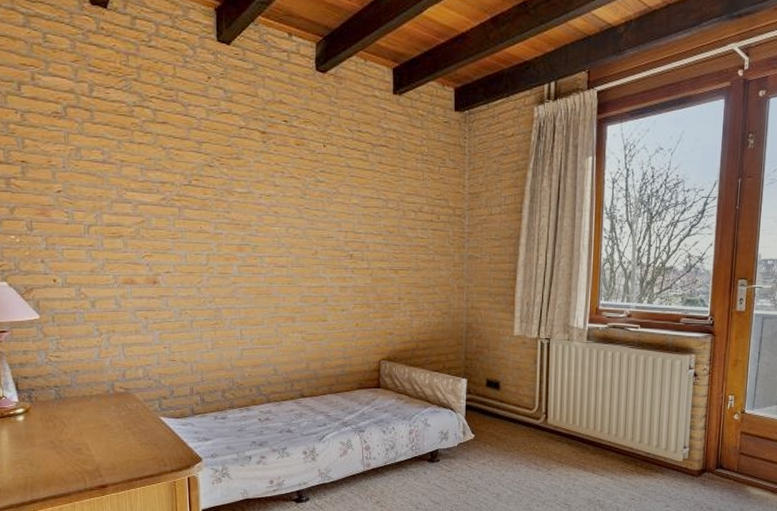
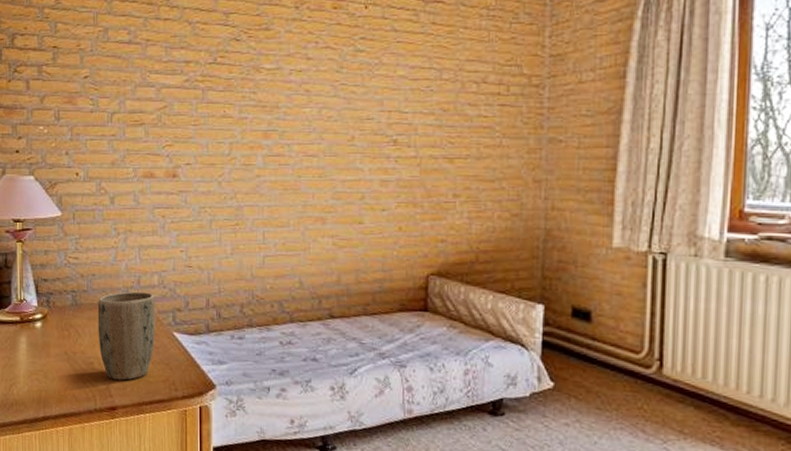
plant pot: none [82,384,143,462] -> present [97,291,156,381]

